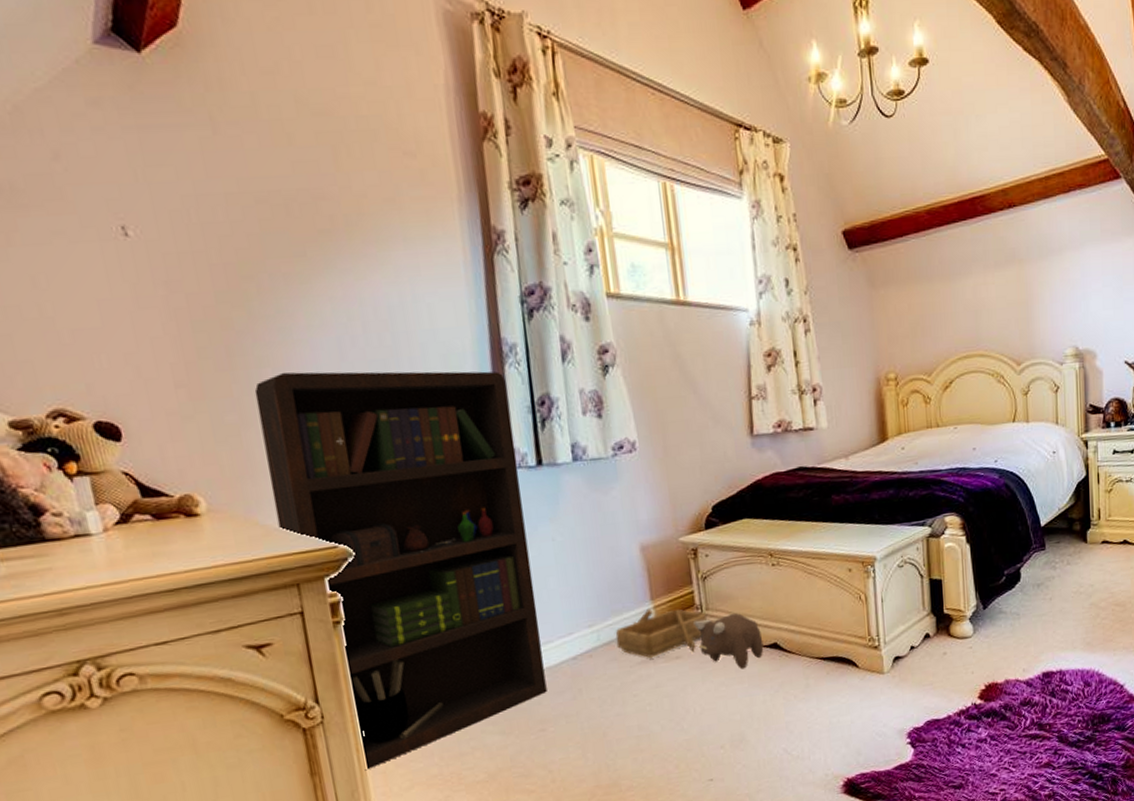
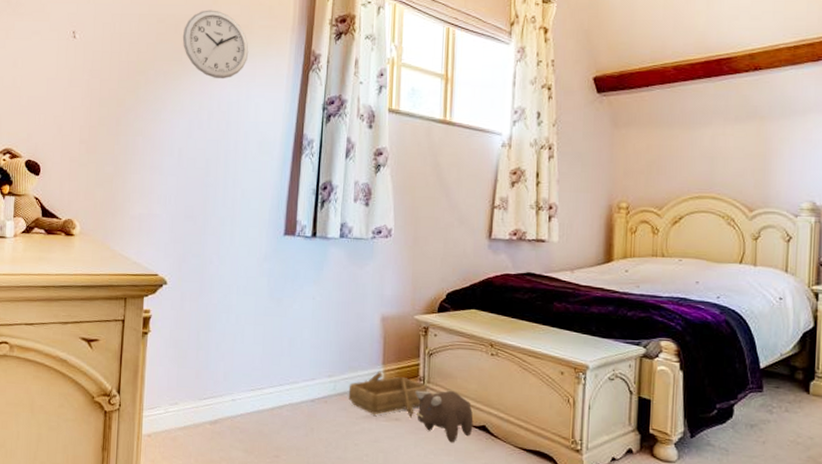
bookcase: present [254,371,547,771] -> none [122,141,301,456]
wall clock: none [299,179,404,277] -> present [182,10,249,79]

